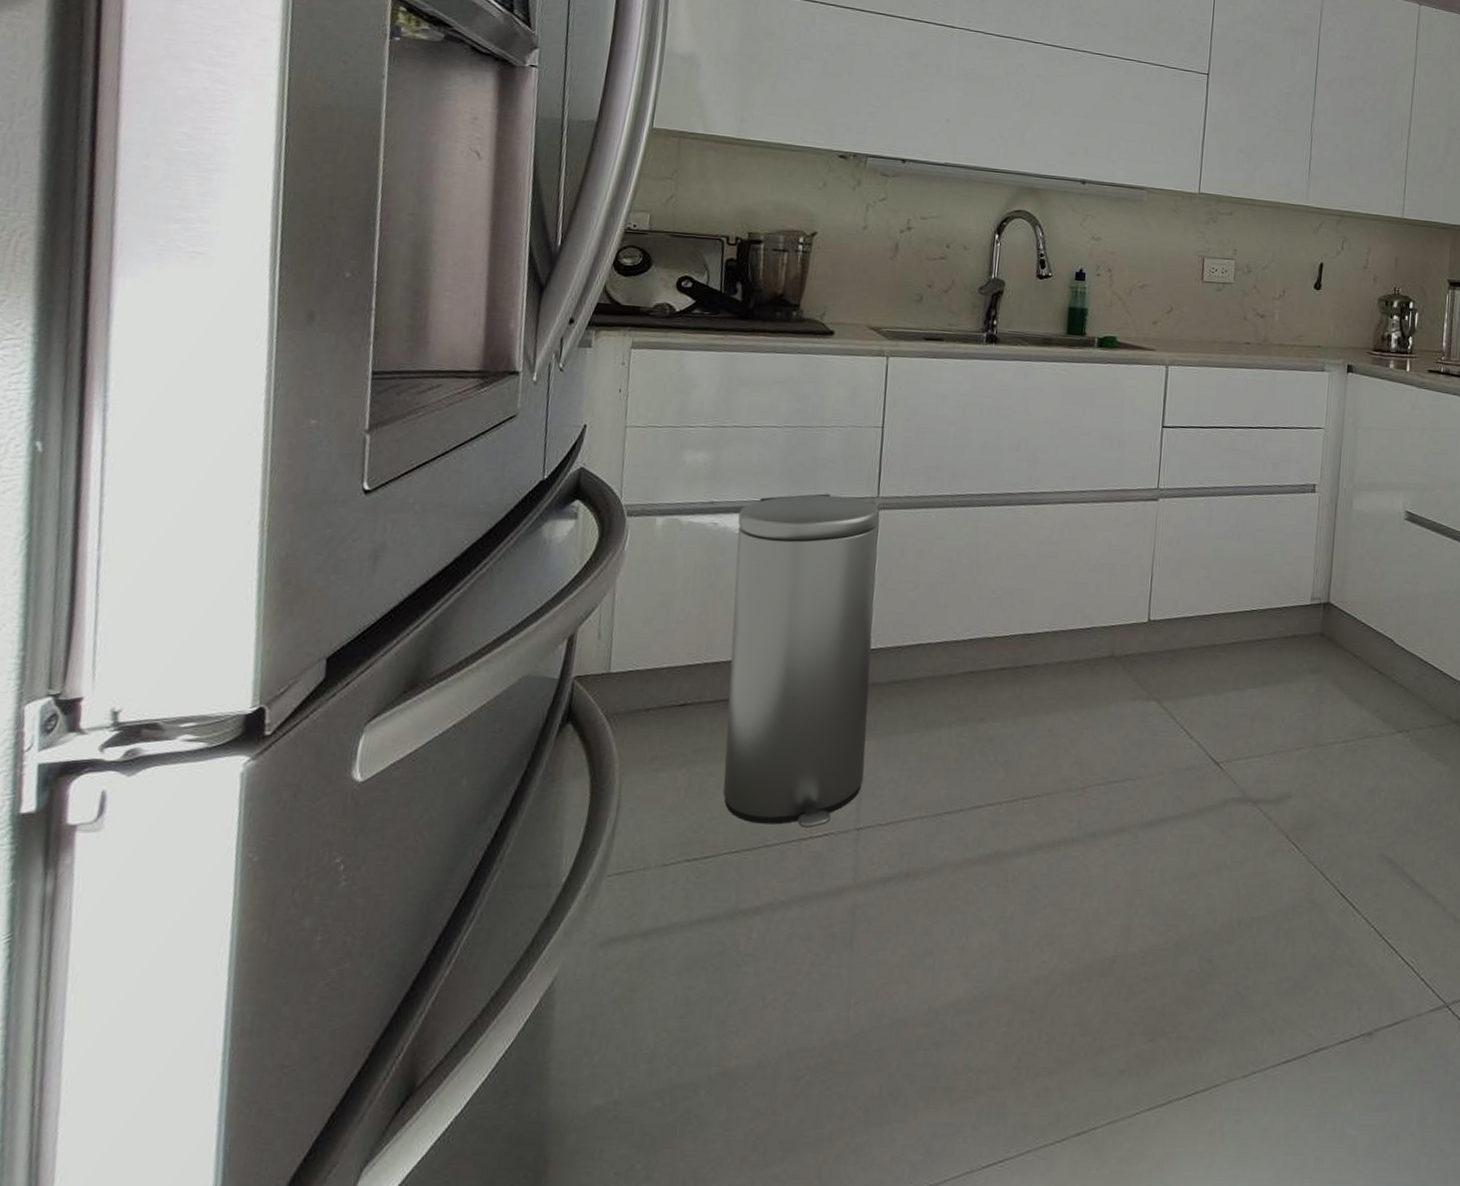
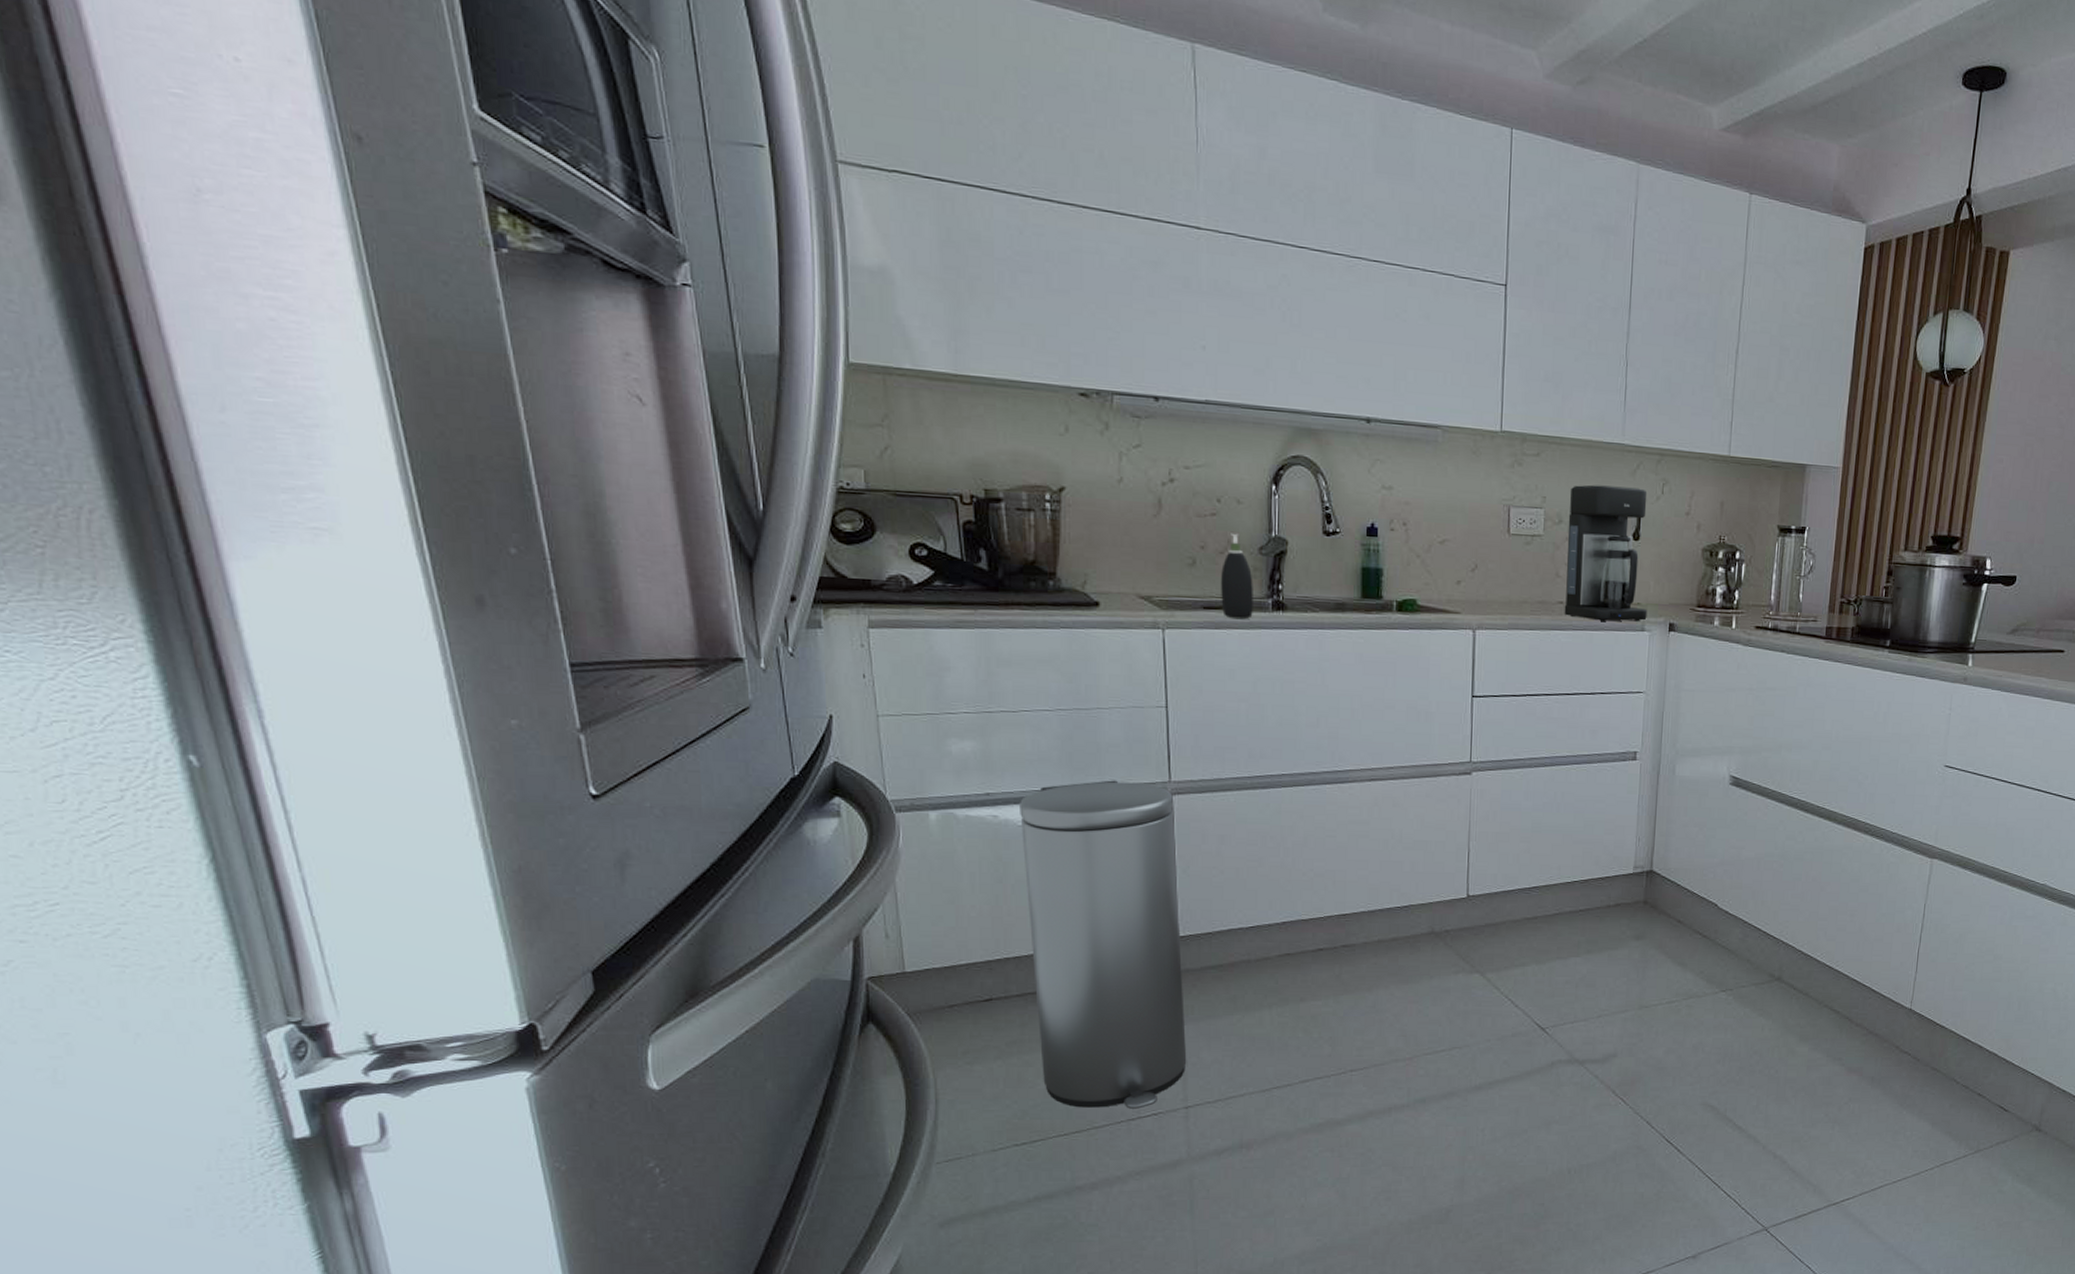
soap dispenser: none [941,274,972,351] -> present [1221,533,1253,620]
coffee maker: none [1250,240,1329,363] -> present [1564,484,1648,622]

